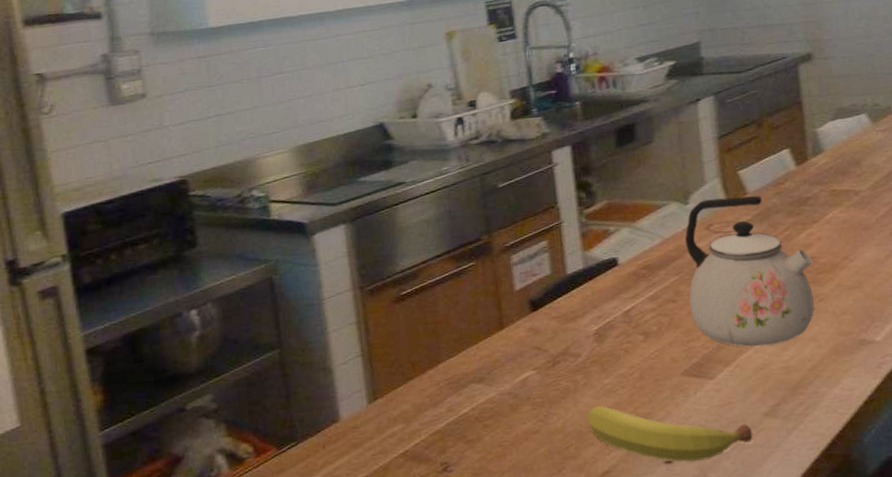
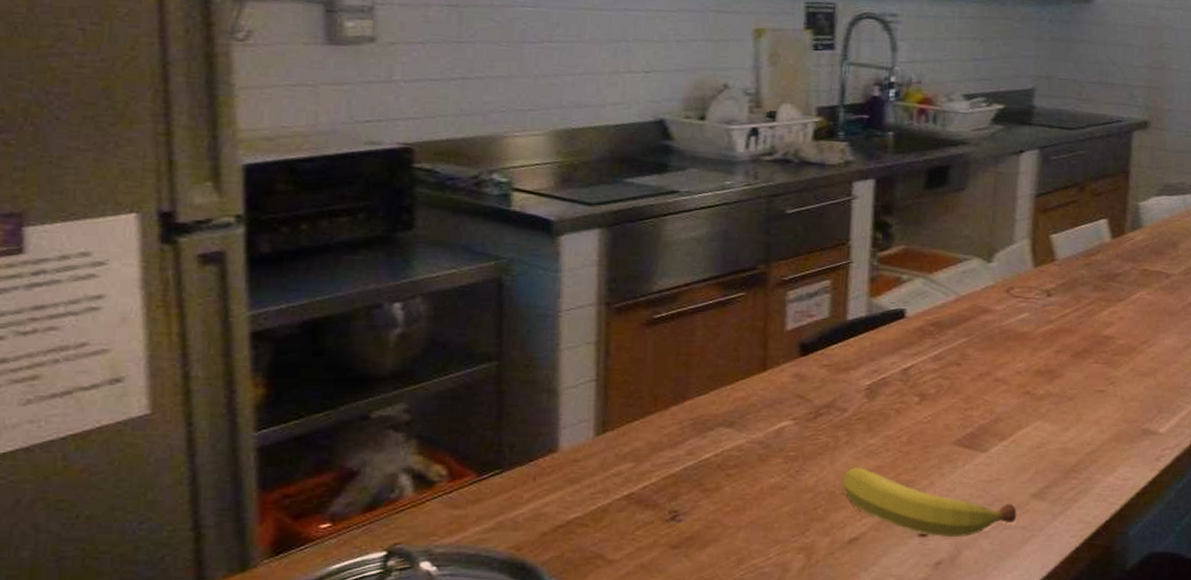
kettle: present [684,195,815,347] -> none [974,260,1110,424]

